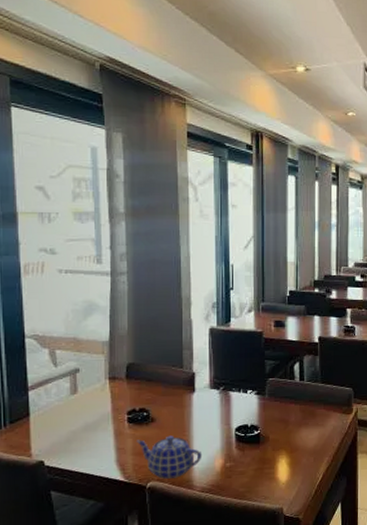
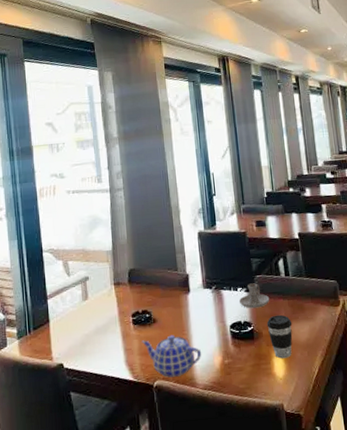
candle holder: none [247,386,281,412] -> present [239,283,270,309]
coffee cup: none [275,419,302,464] -> present [266,314,293,359]

